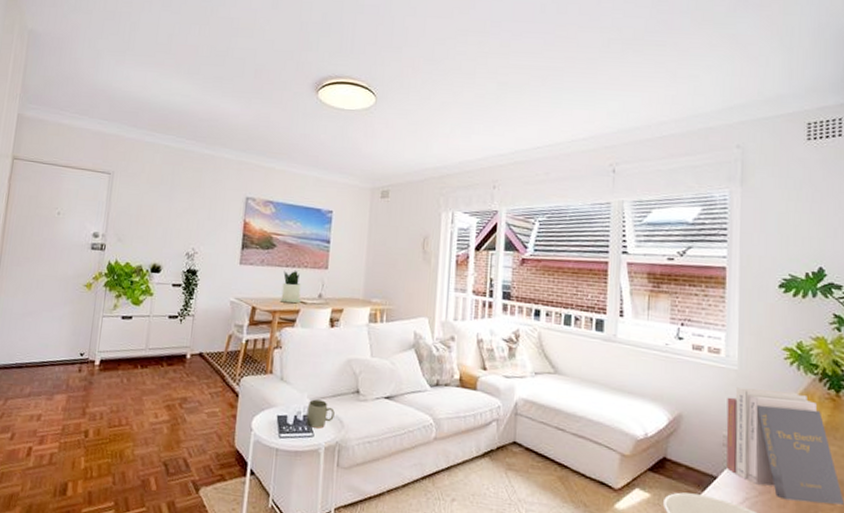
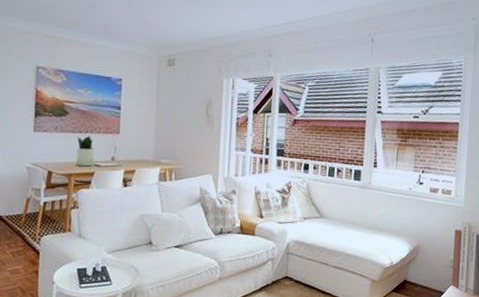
mug: present [306,399,335,429] -> none [104,252,130,277]

